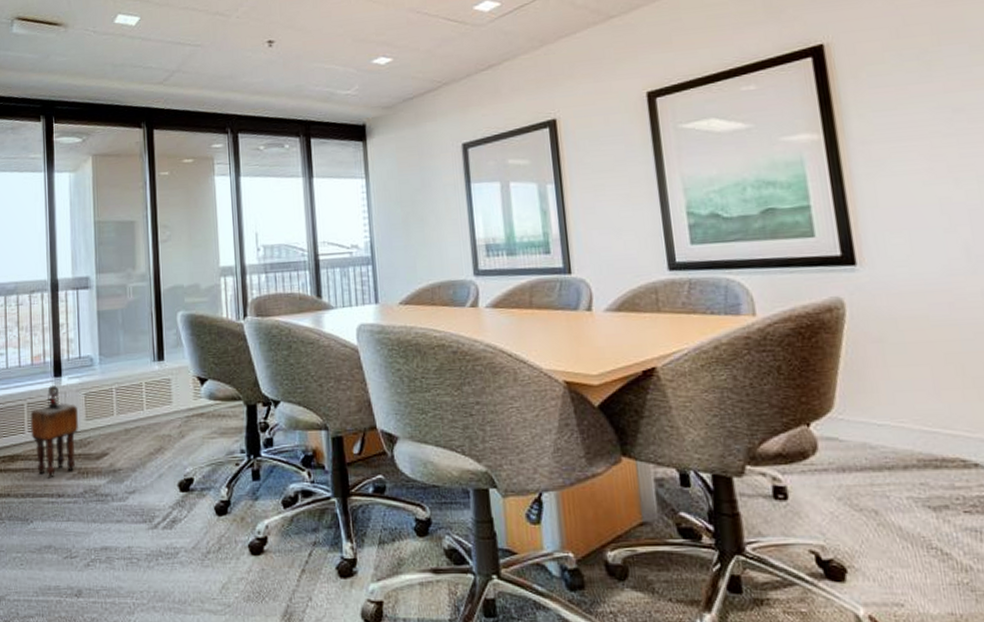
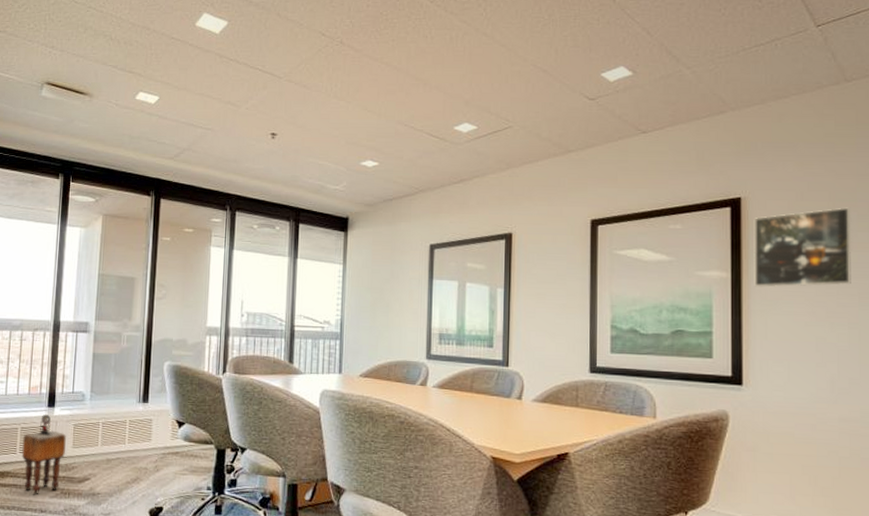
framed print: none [842,39,973,147] -> present [754,207,852,288]

